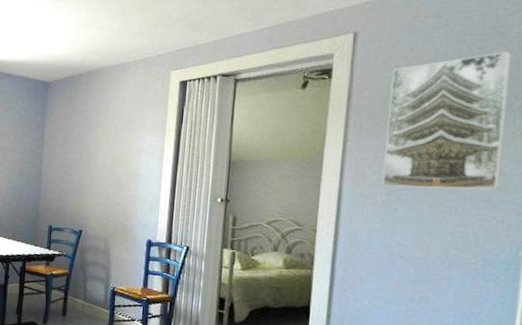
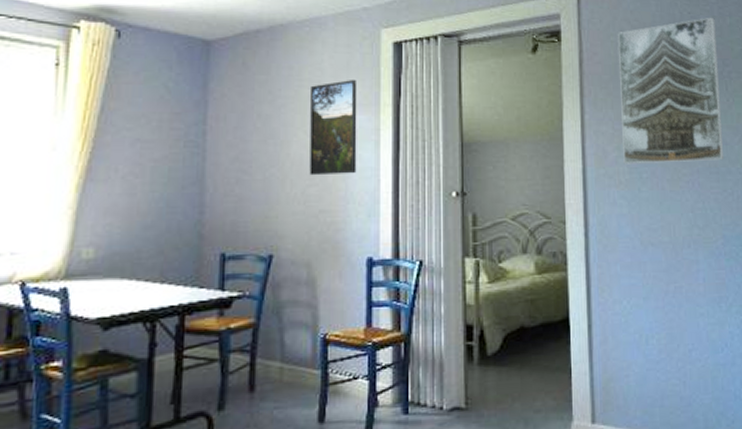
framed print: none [110,109,149,180] -> present [309,79,357,176]

